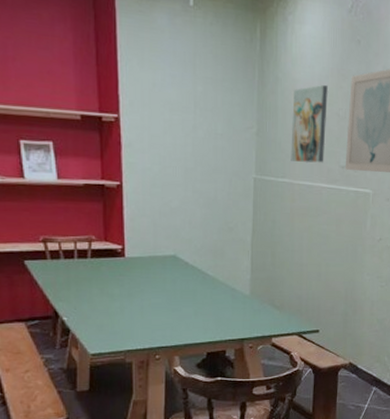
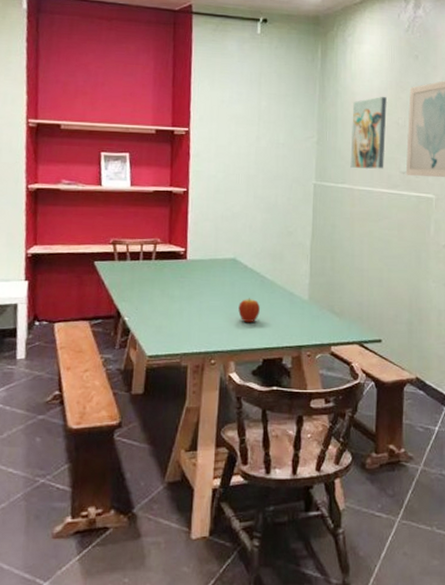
fruit: none [181,294,202,319] -> present [238,298,260,323]

